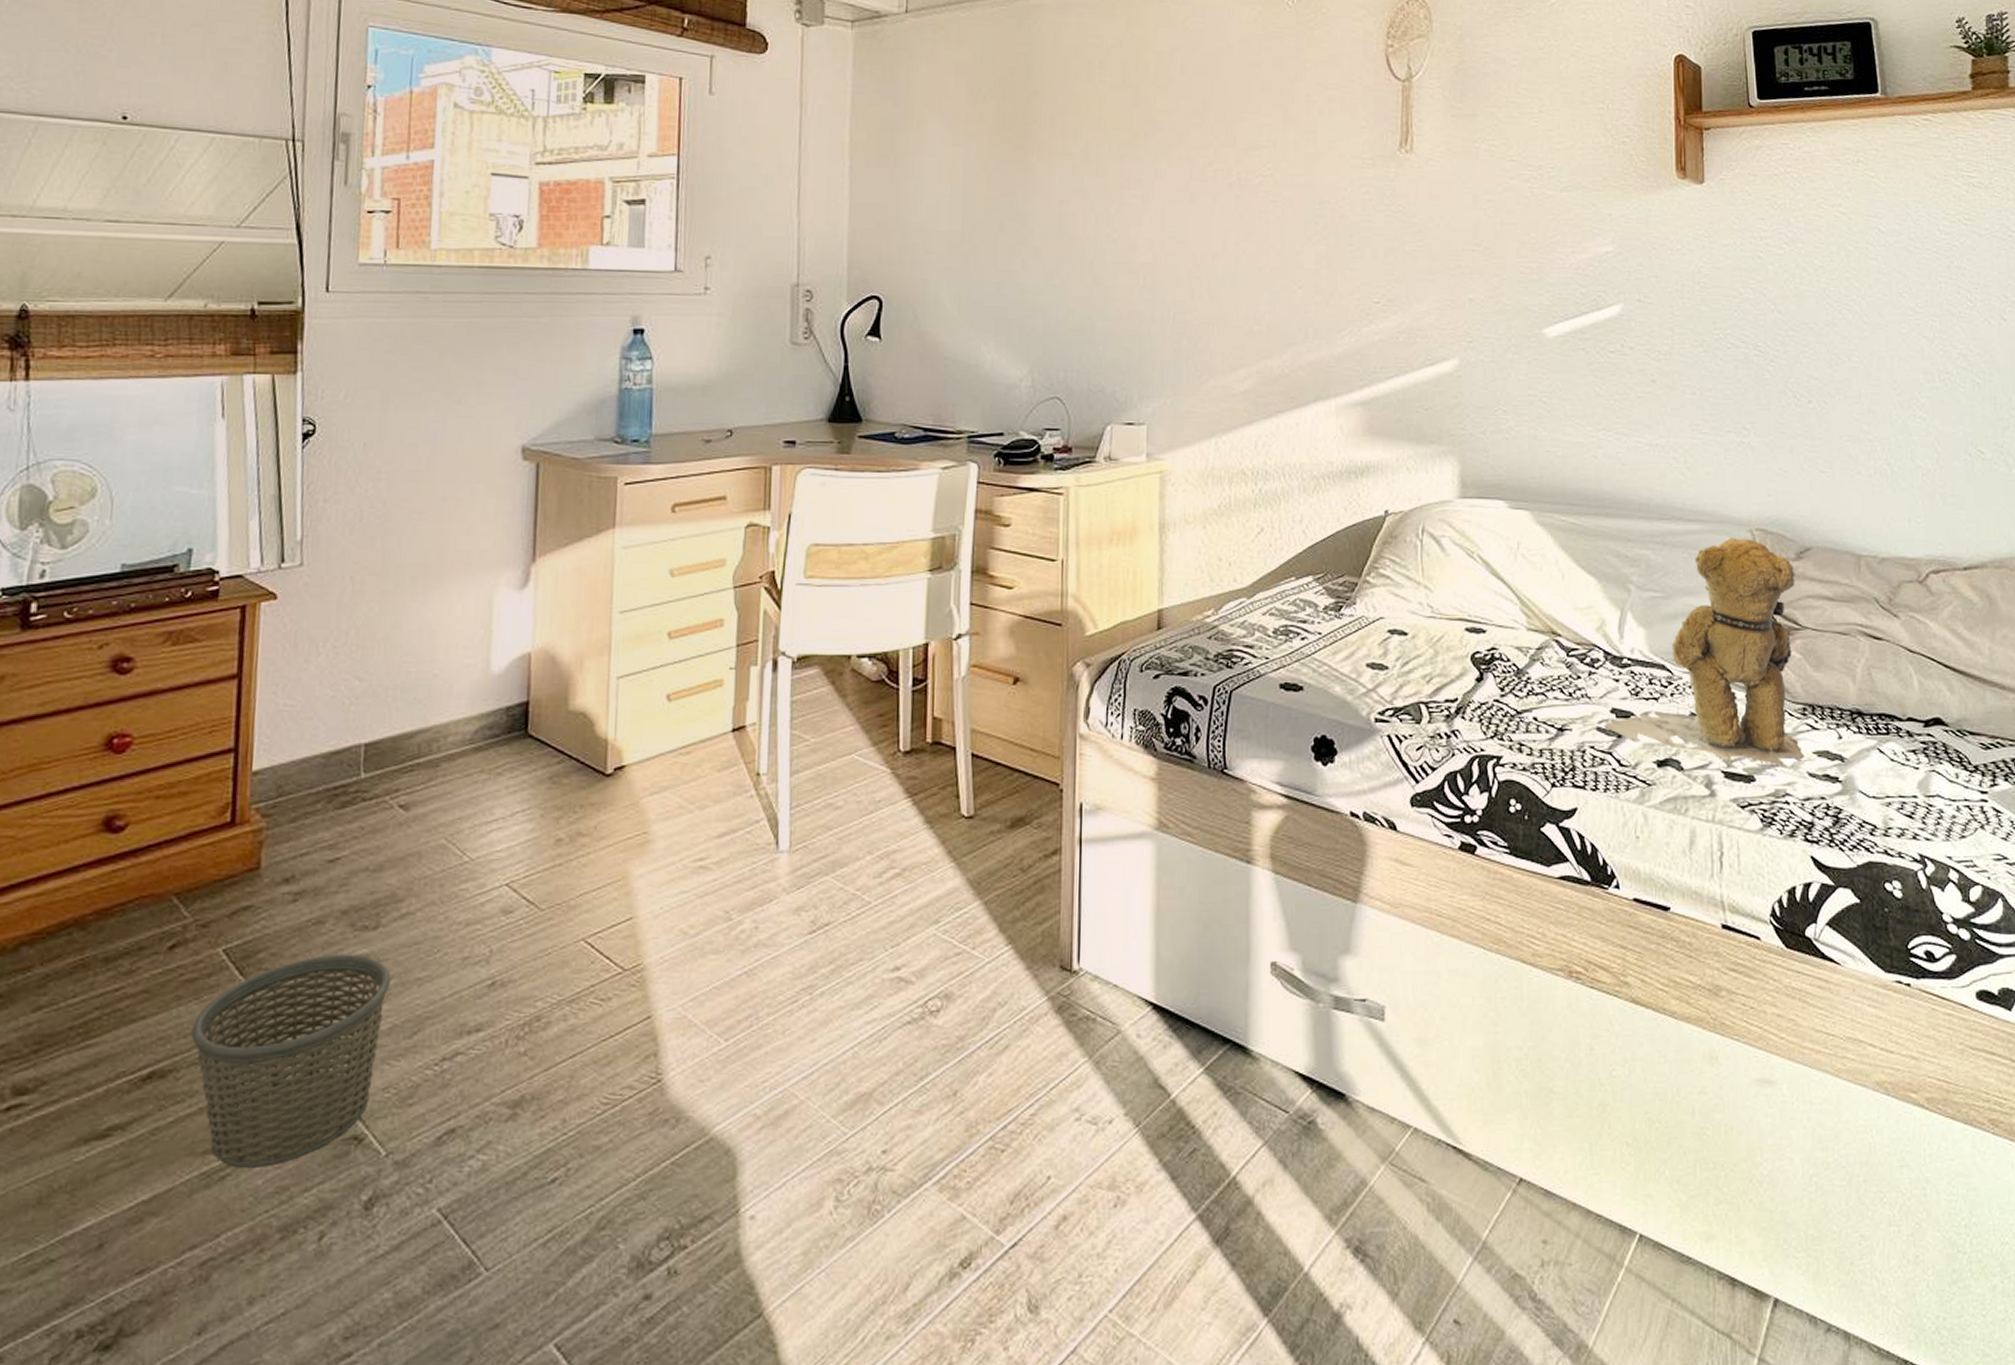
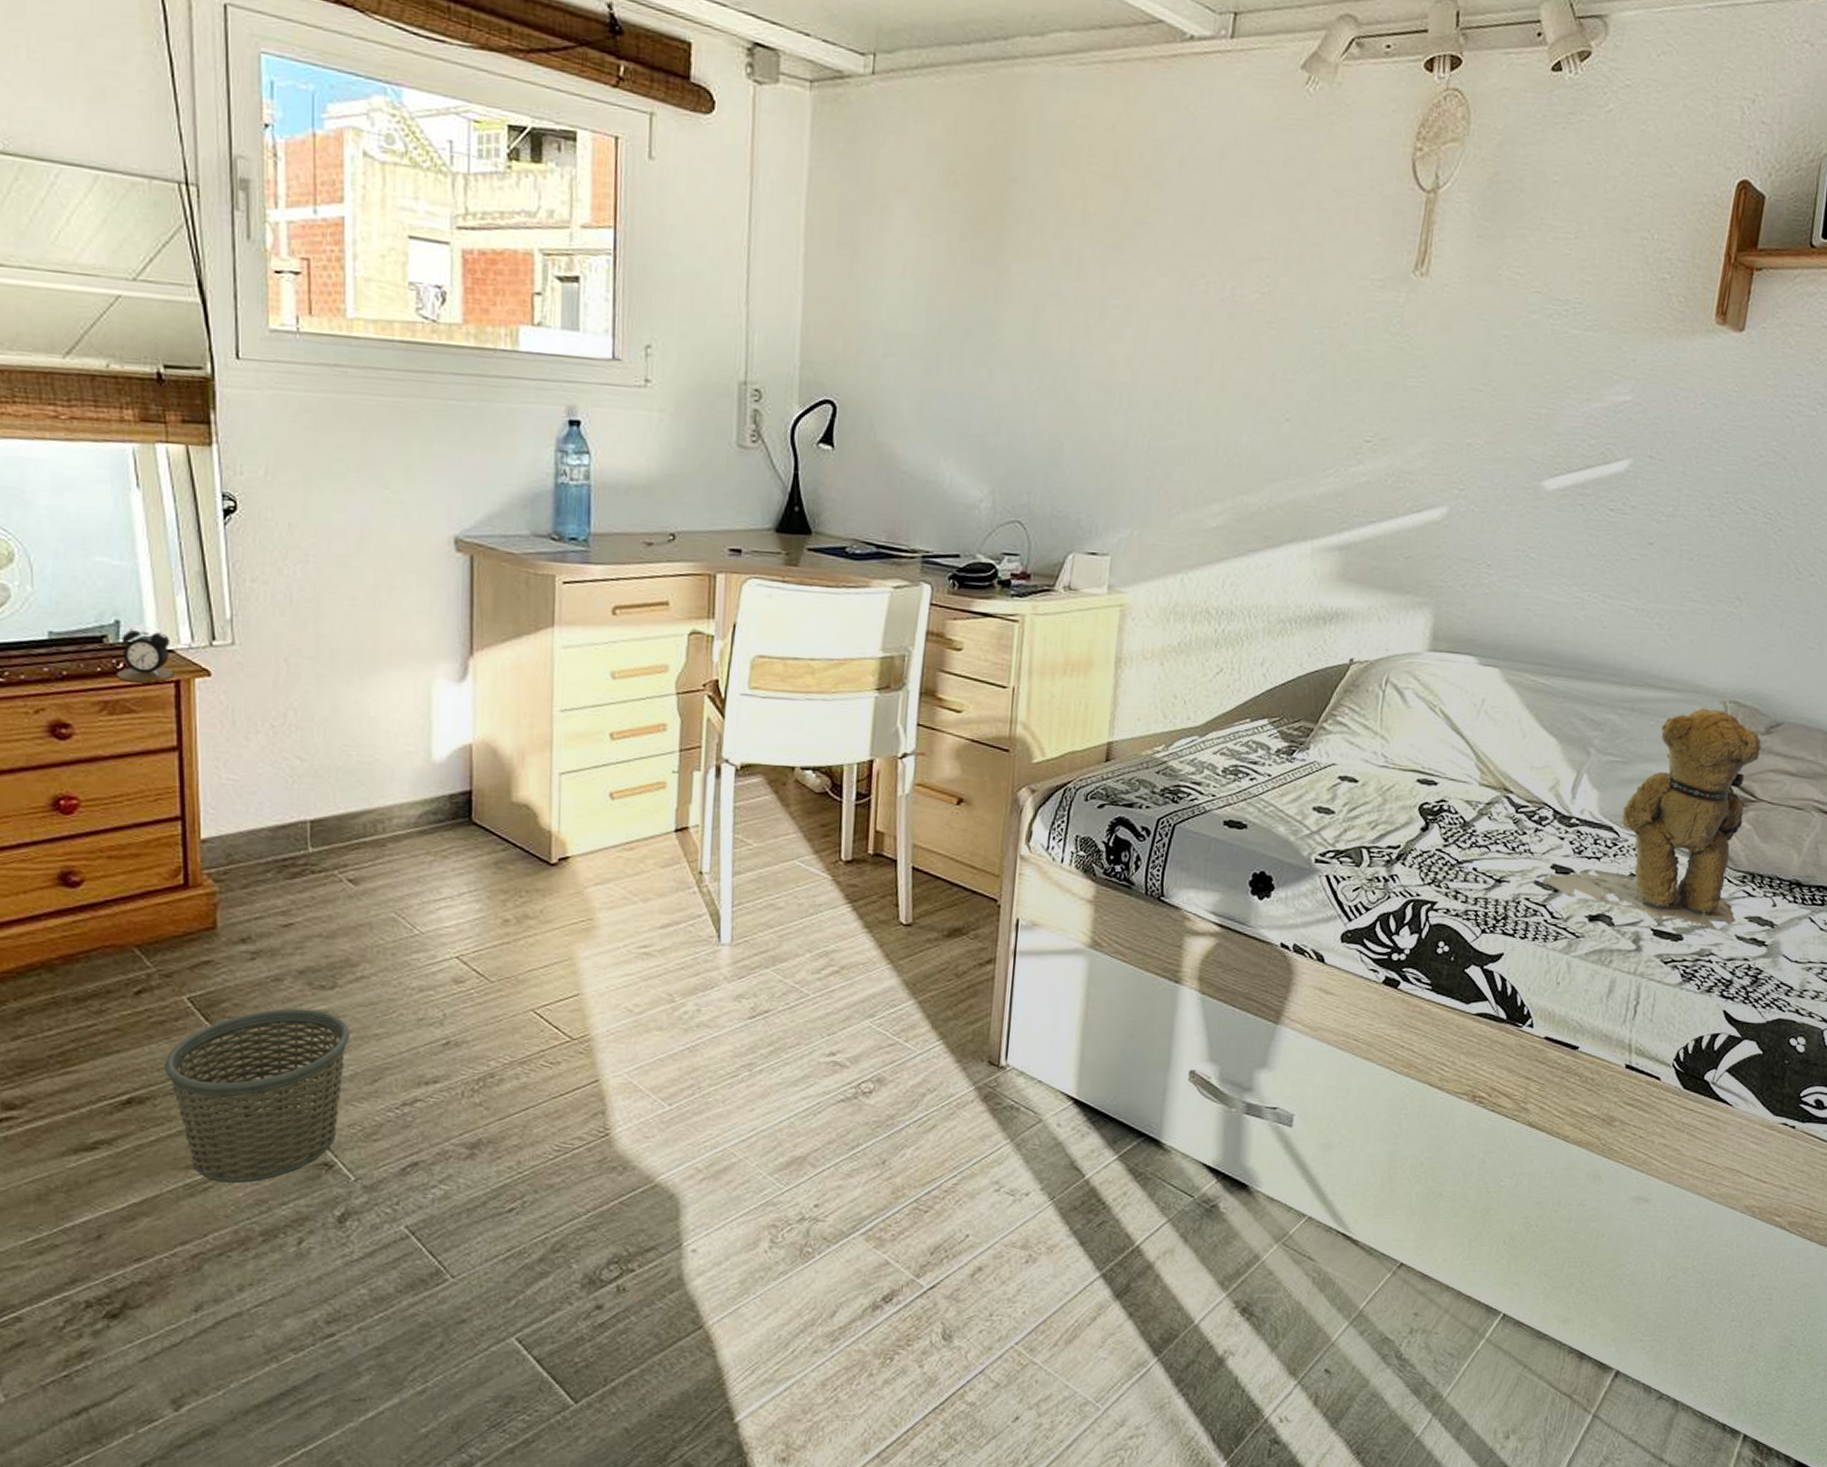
alarm clock: none [183,553,241,611] -> present [116,625,173,683]

